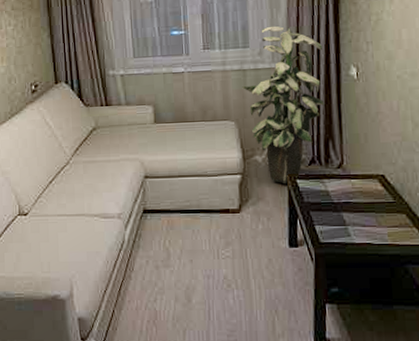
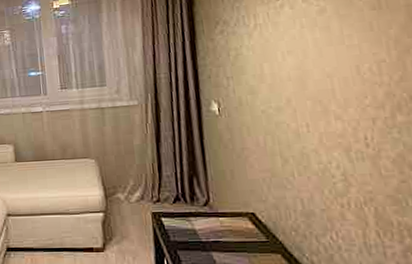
indoor plant: present [242,26,325,183] -> none [101,64,187,221]

